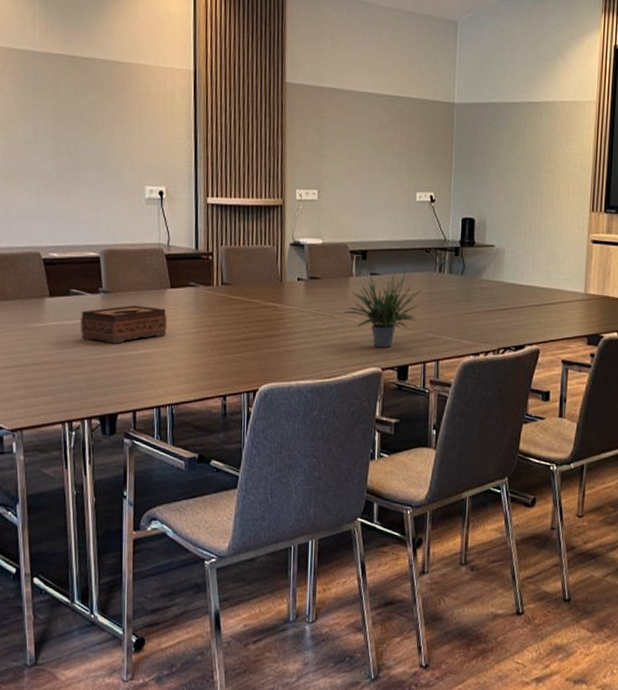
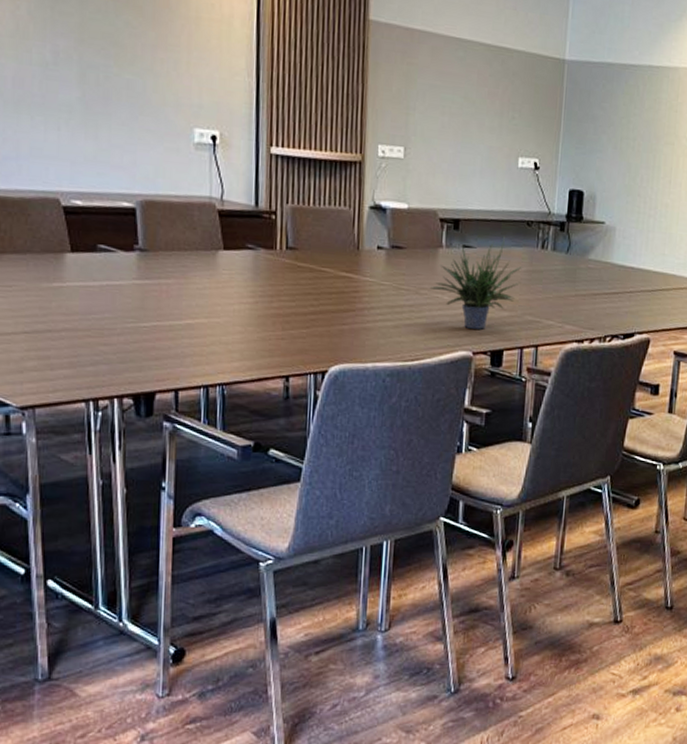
tissue box: present [80,305,167,344] -> none [109,267,219,311]

